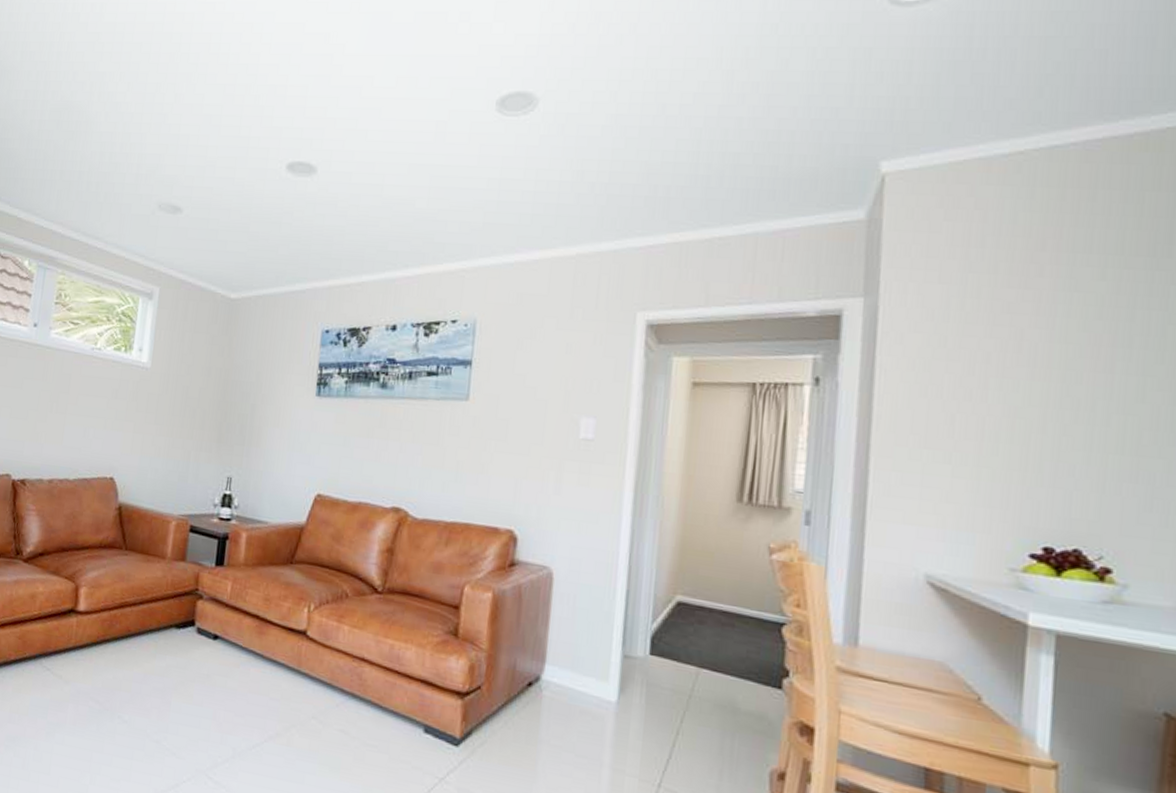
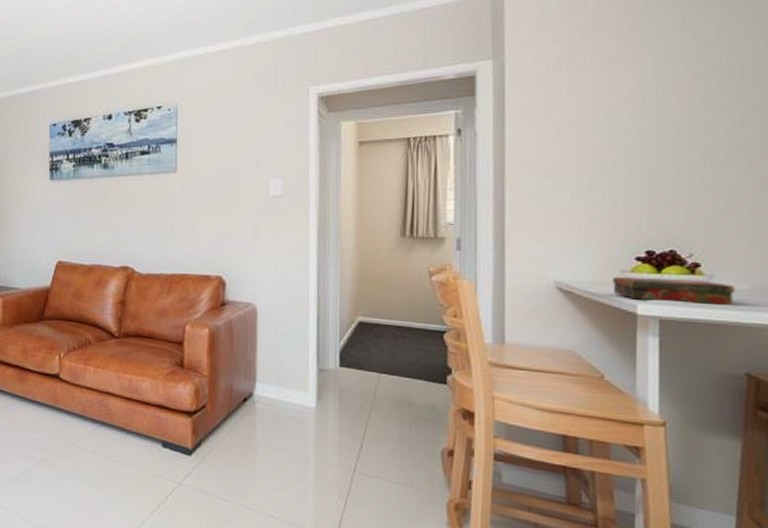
book: none [998,576,1155,625] -> present [613,277,735,305]

